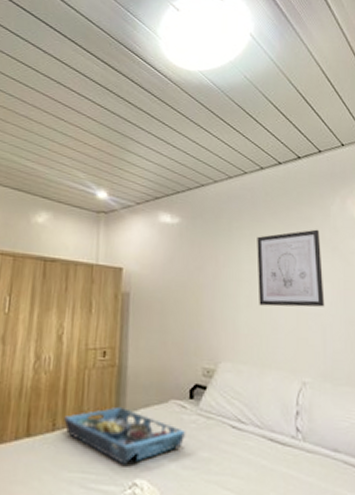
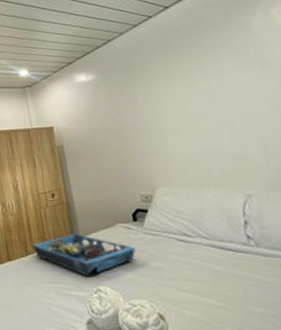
wall art: present [257,229,325,307] -> none [173,49,261,134]

